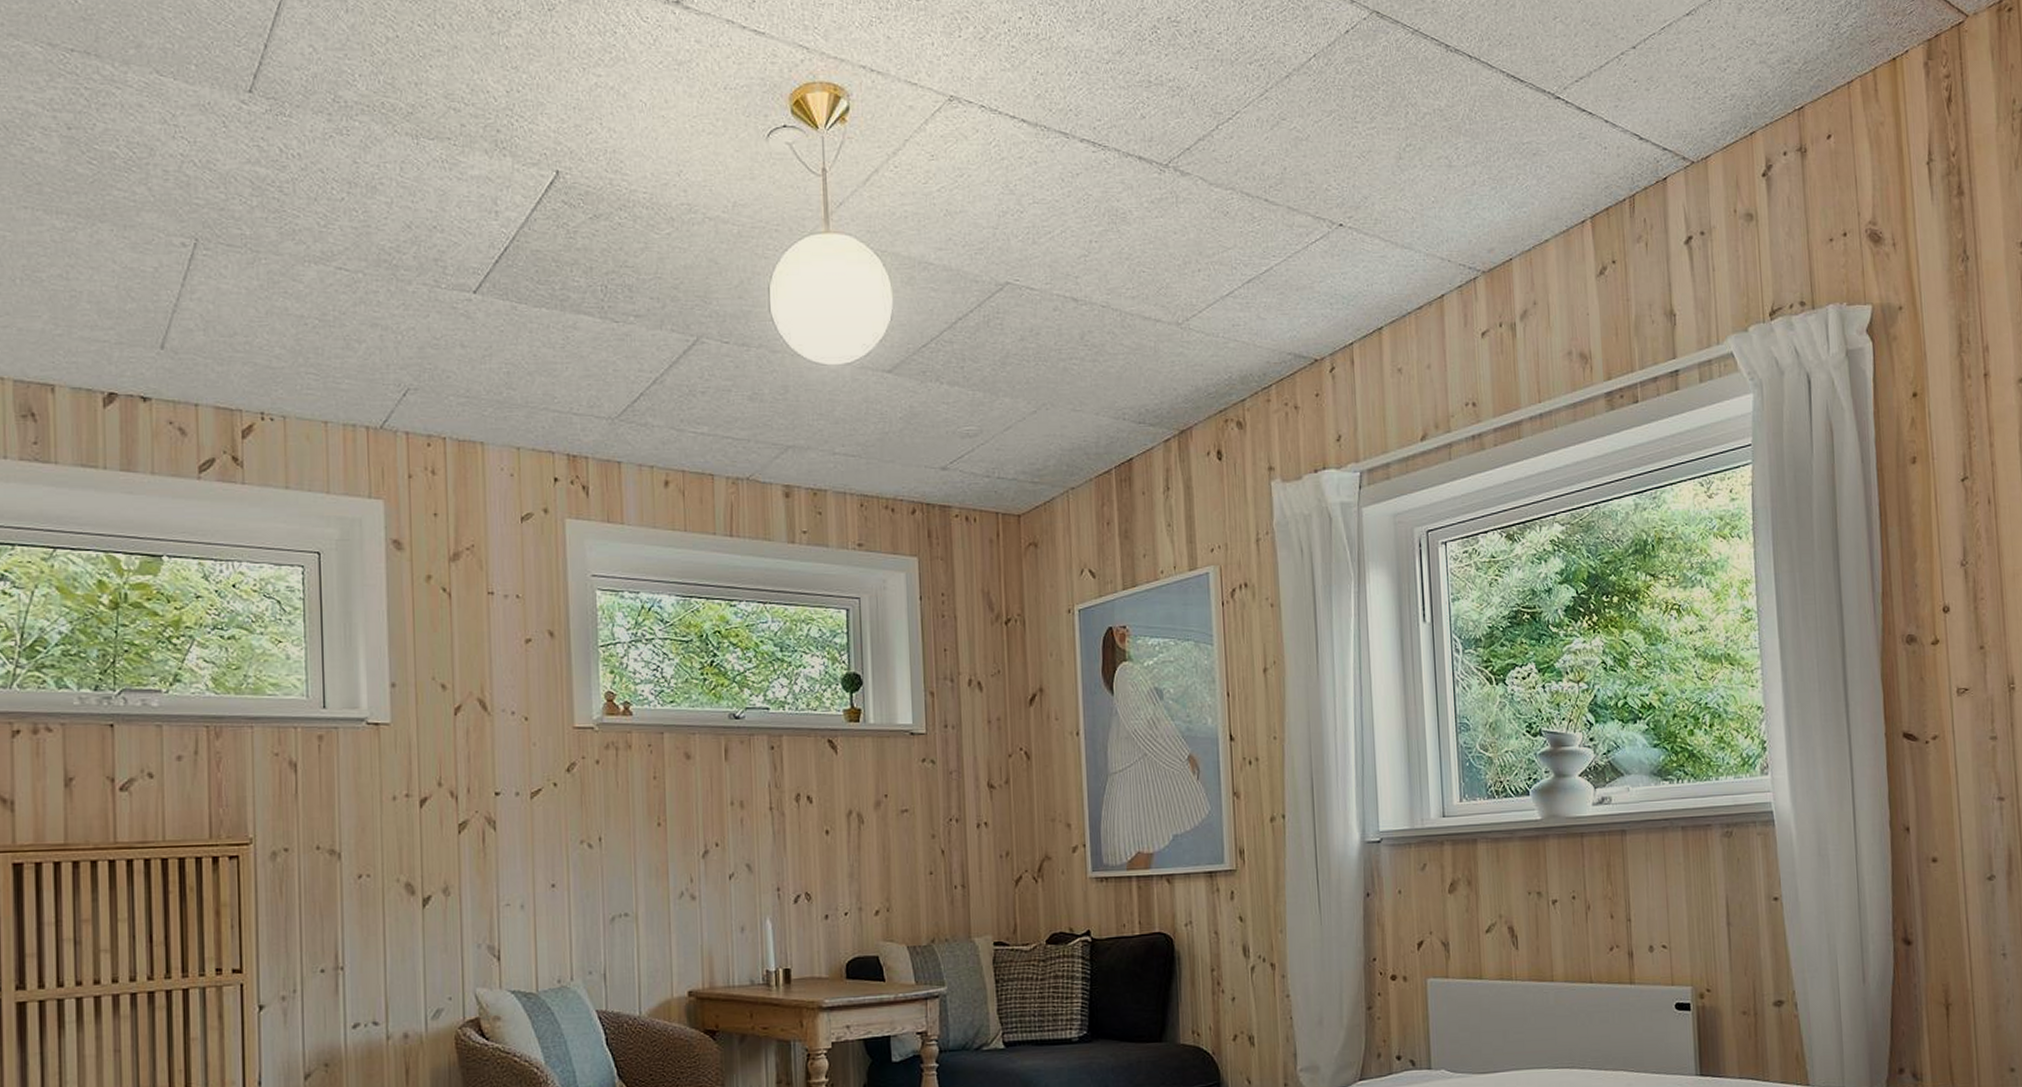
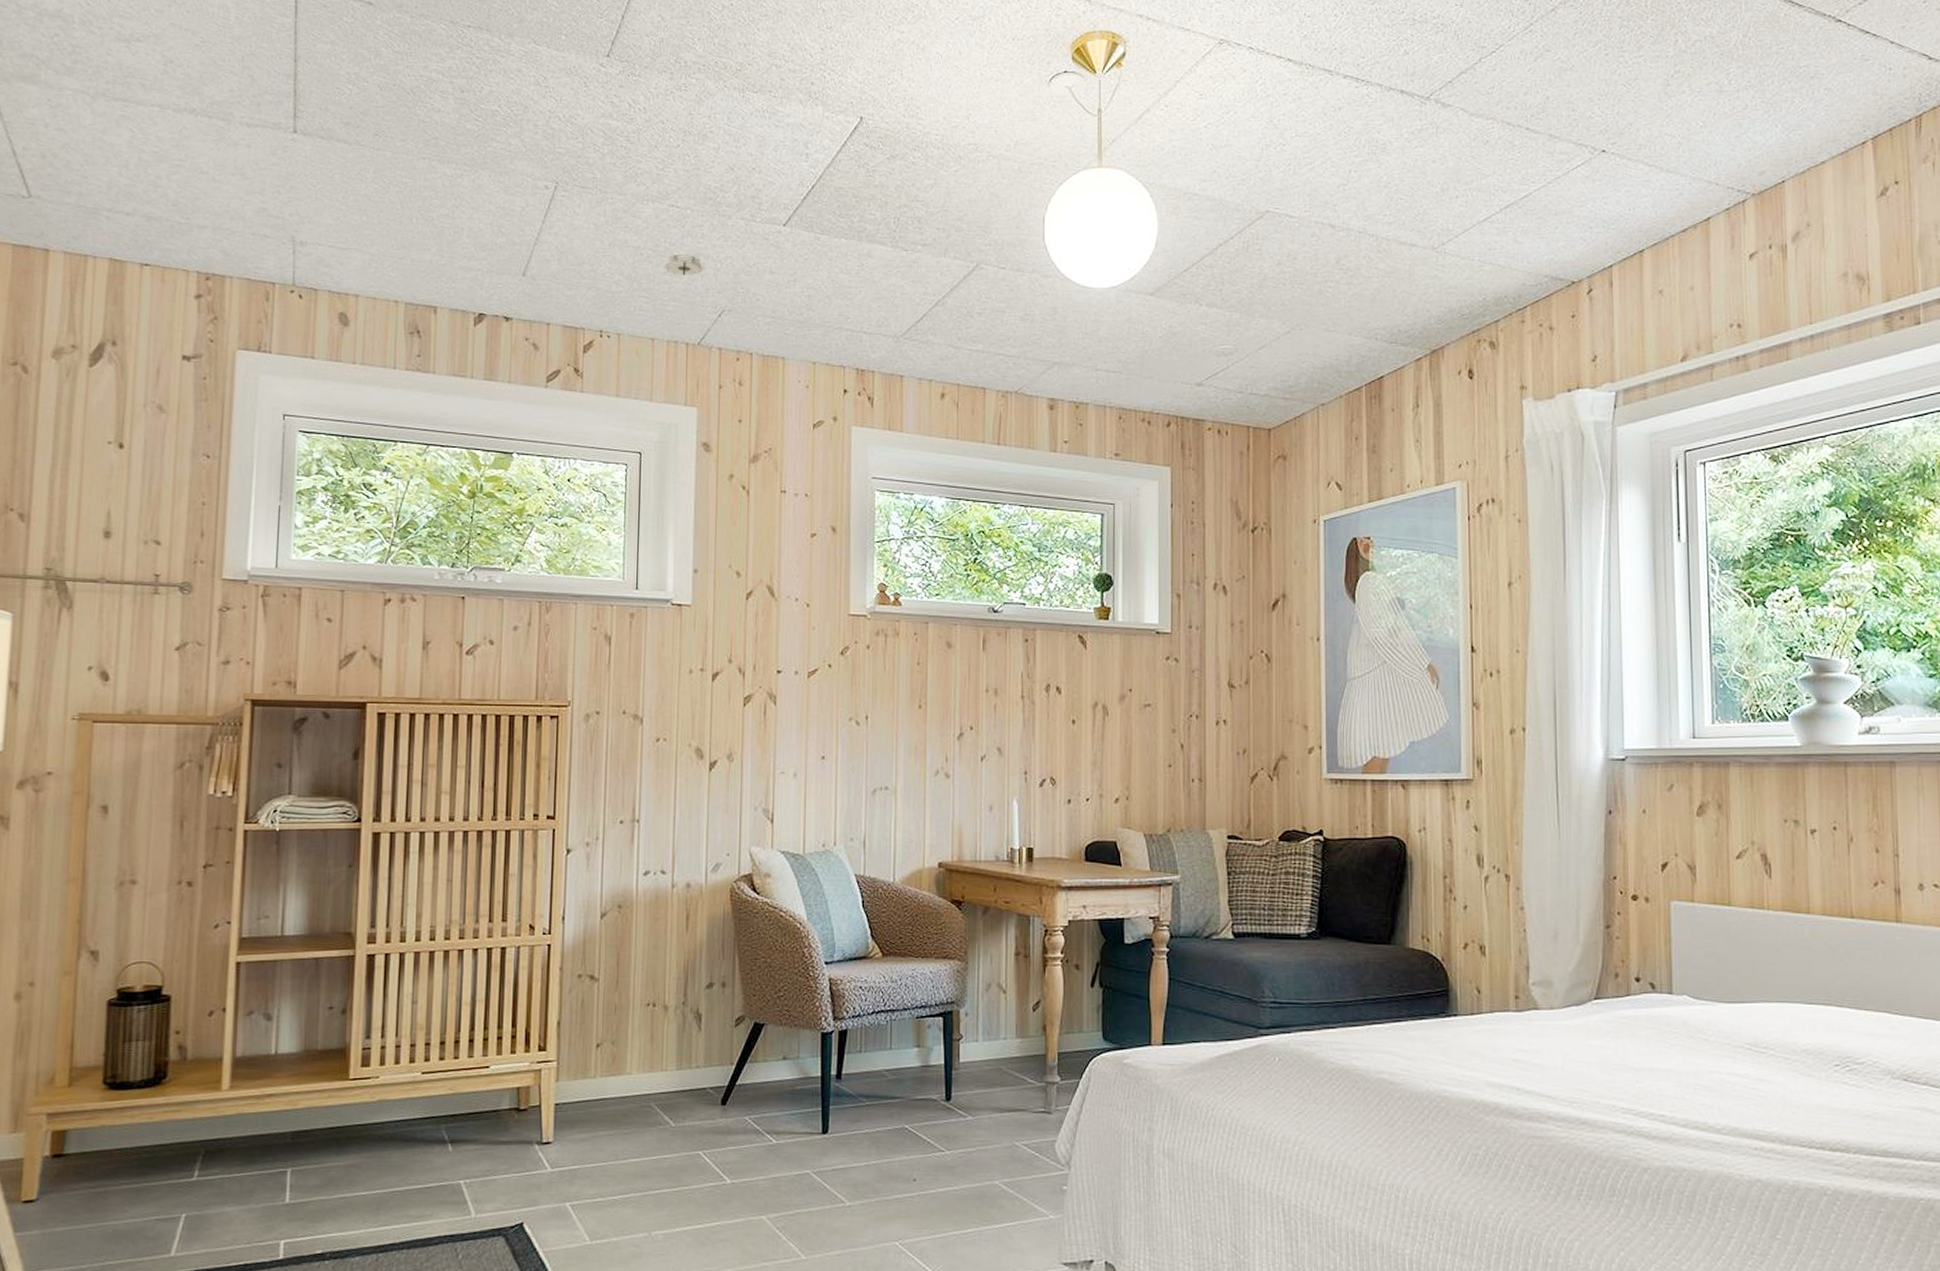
smoke detector: none [331,323,383,349] -> present [661,253,704,275]

